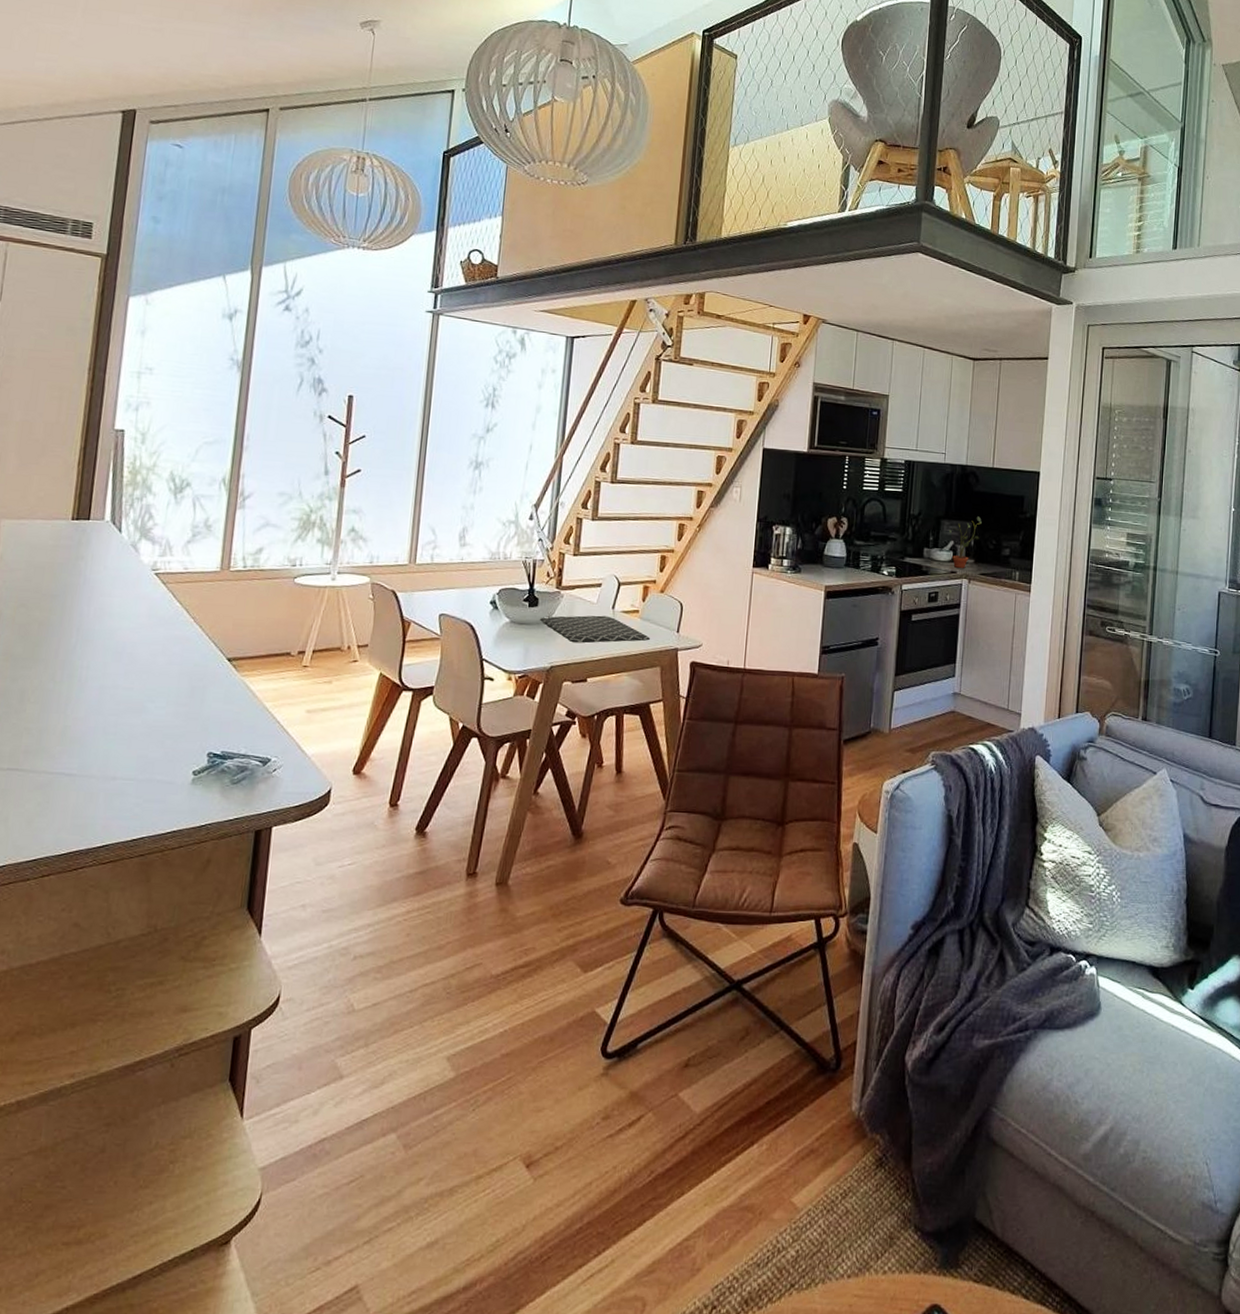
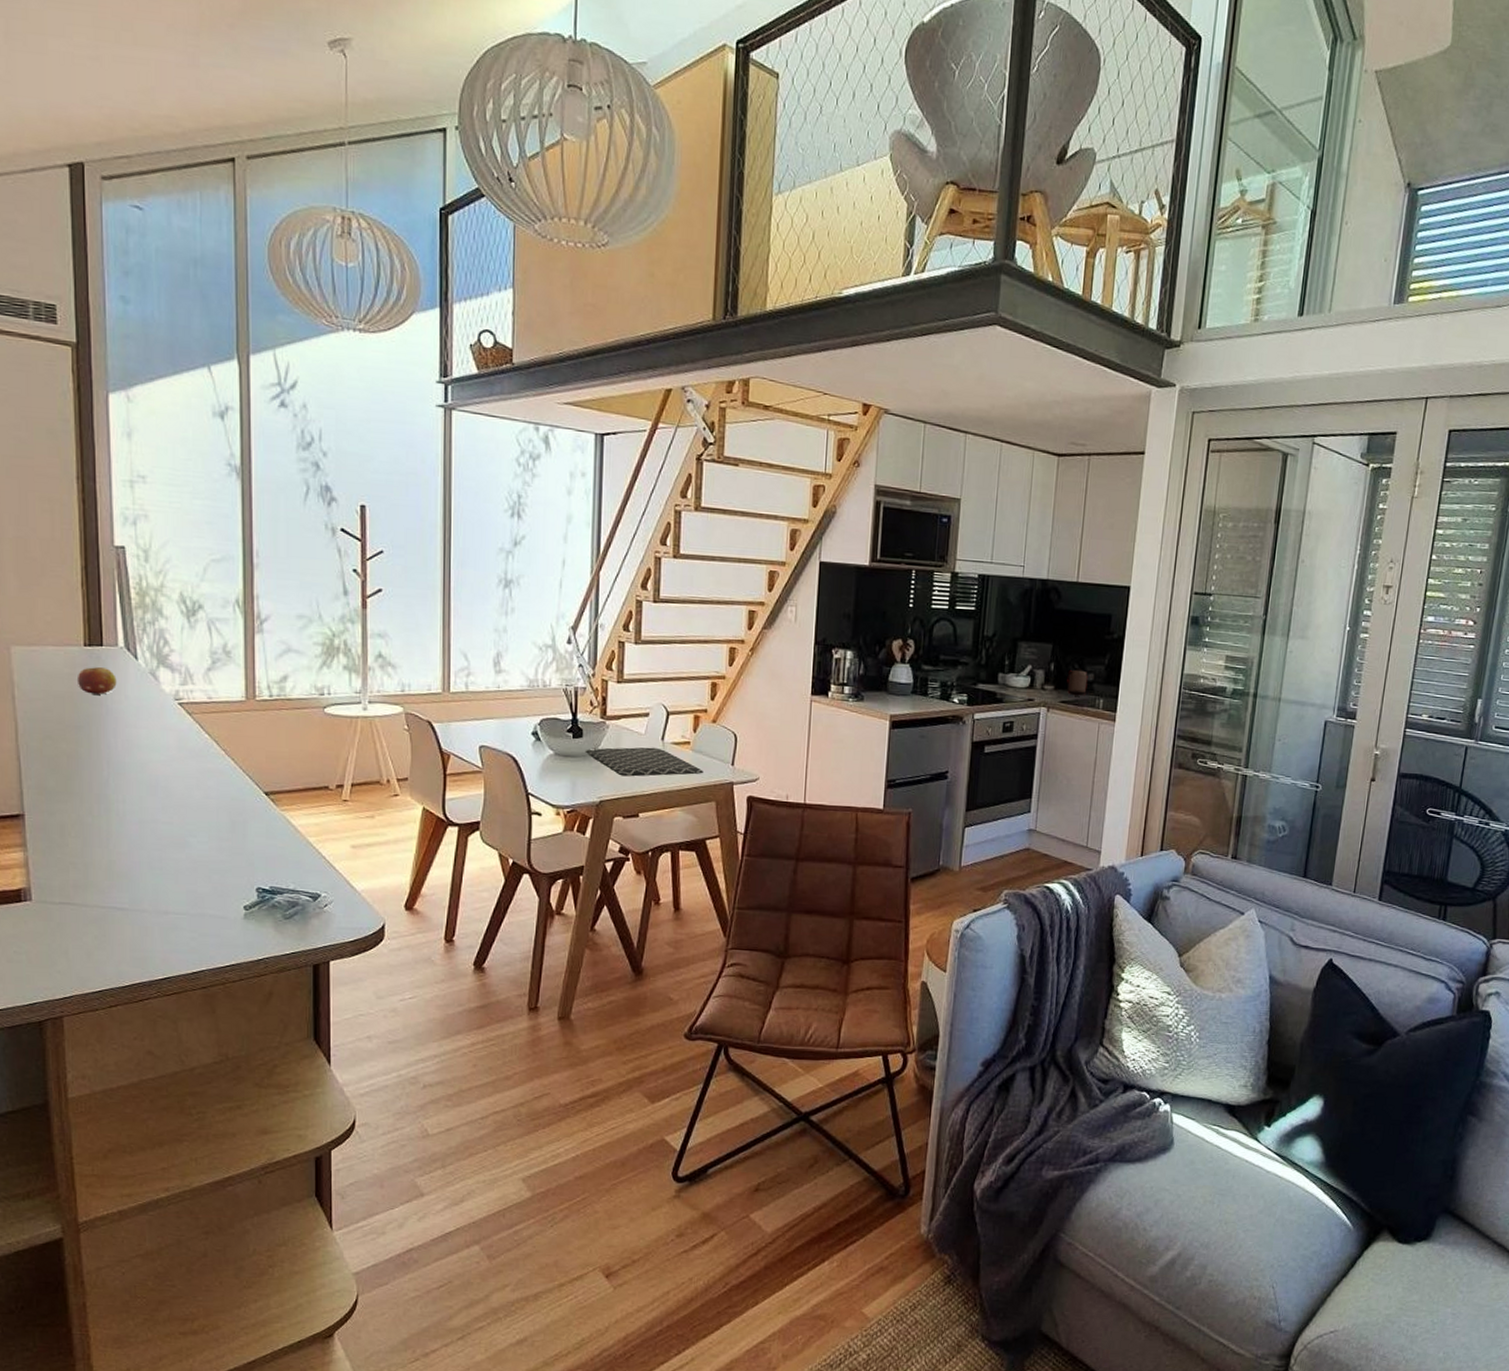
fruit: none [59,539,99,565] -> present [76,667,117,695]
potted plant: present [949,516,982,569] -> none [1027,637,1064,697]
canister: none [986,544,1011,569] -> present [1067,668,1095,696]

